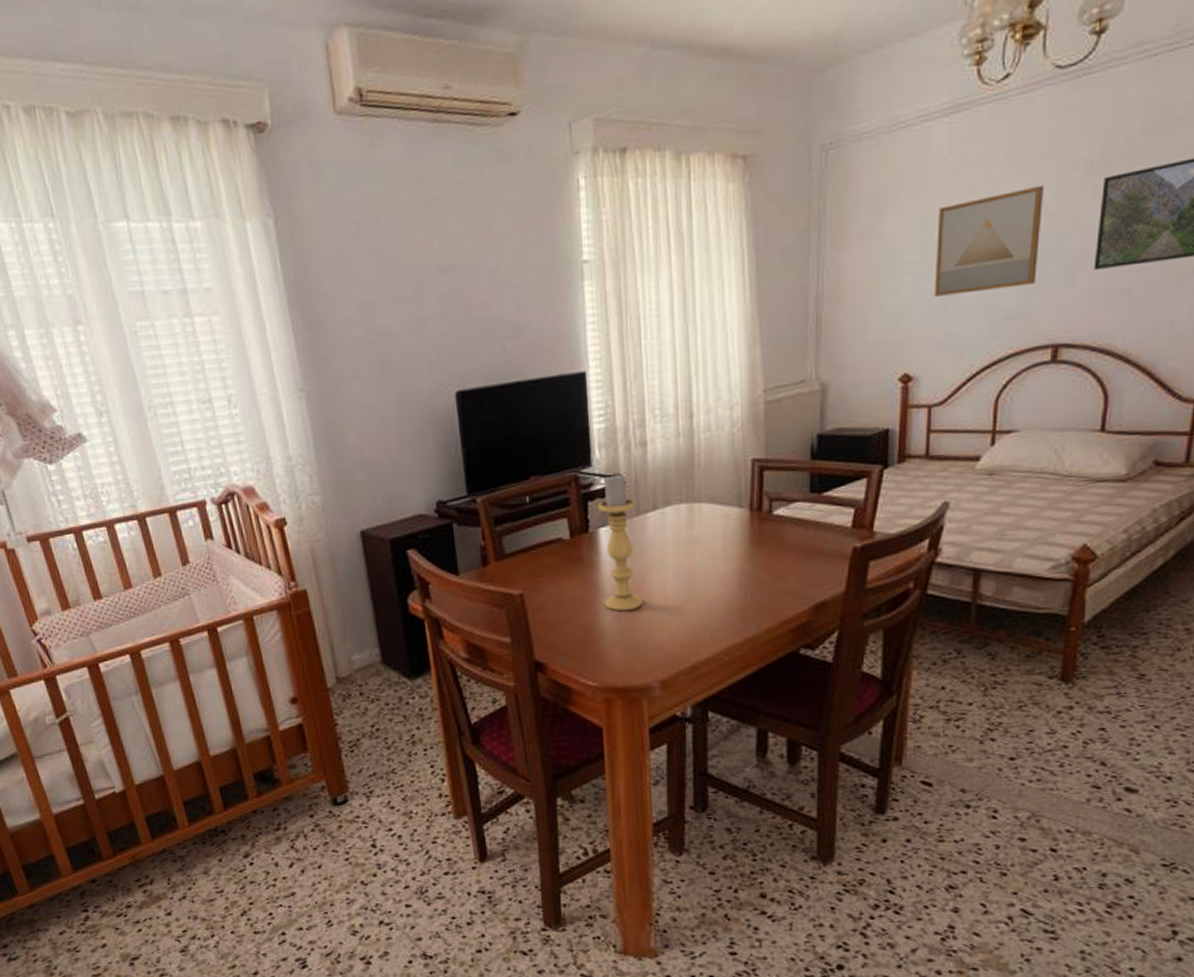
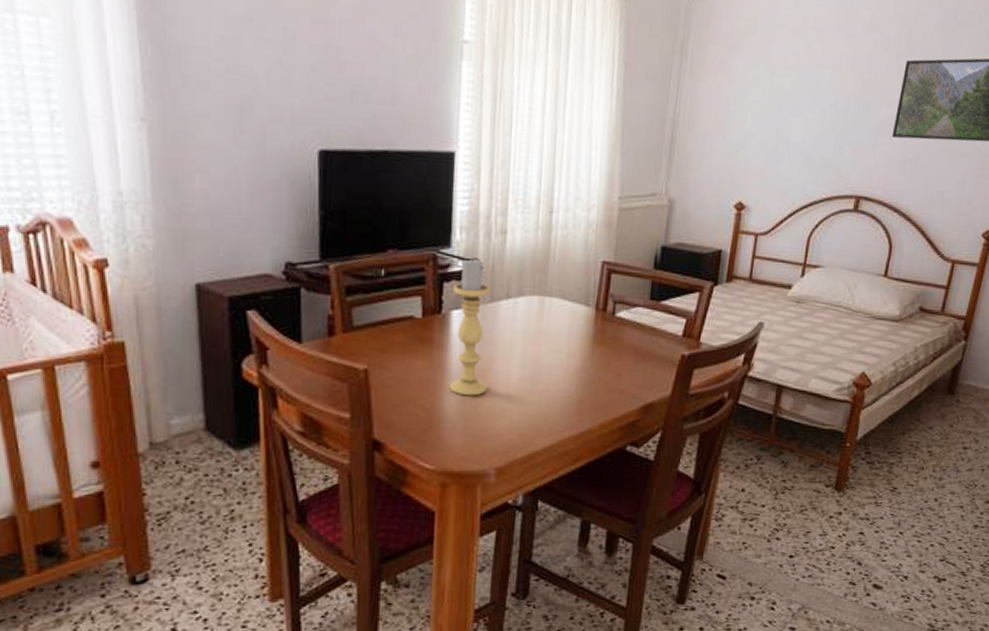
wall art: present [934,185,1045,297] -> none [769,55,863,141]

